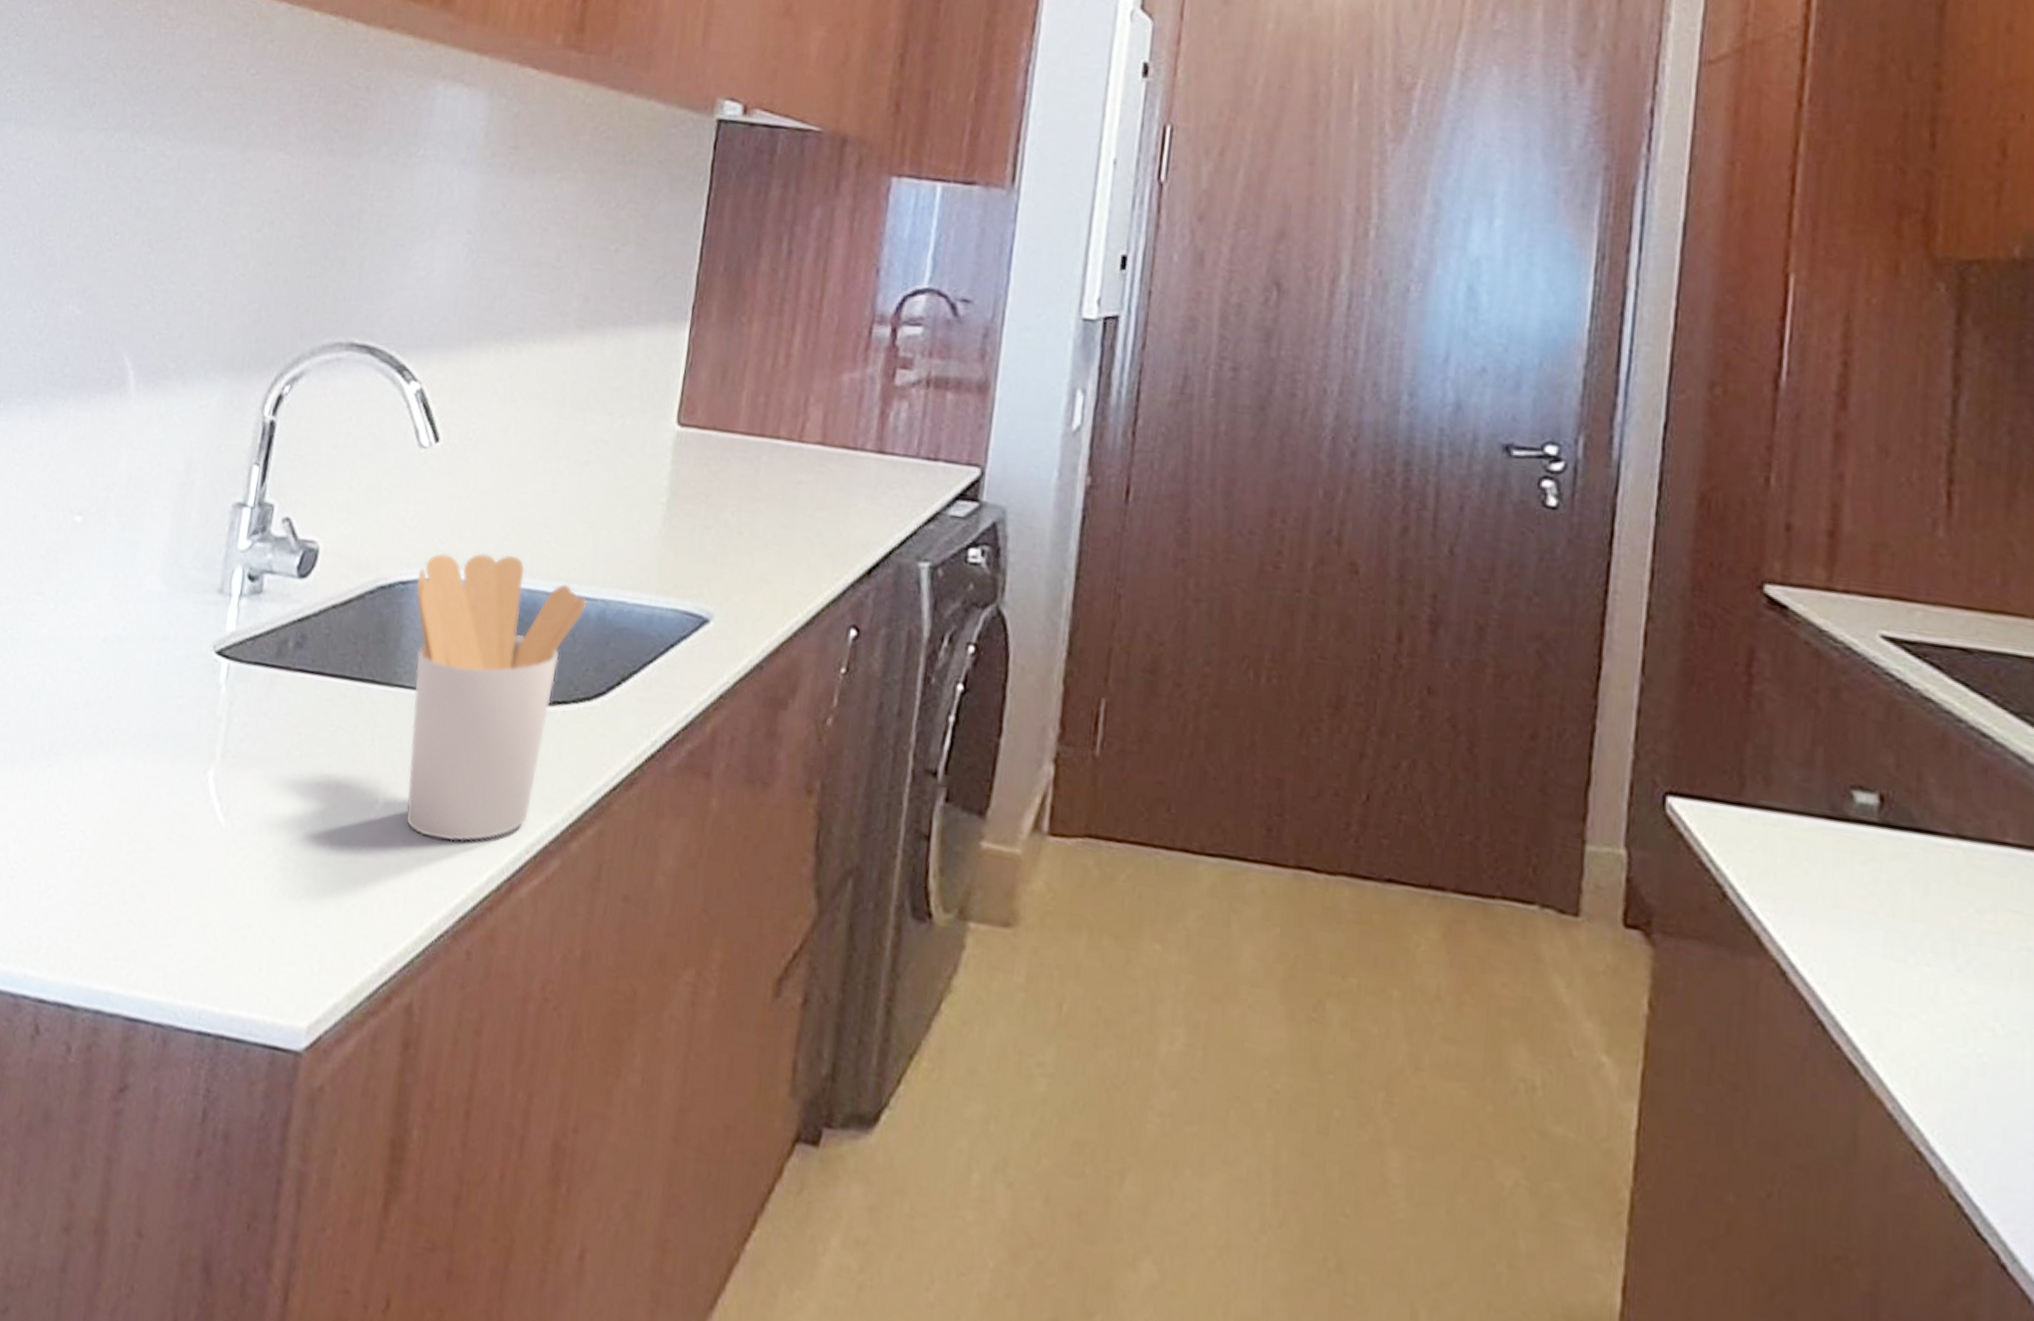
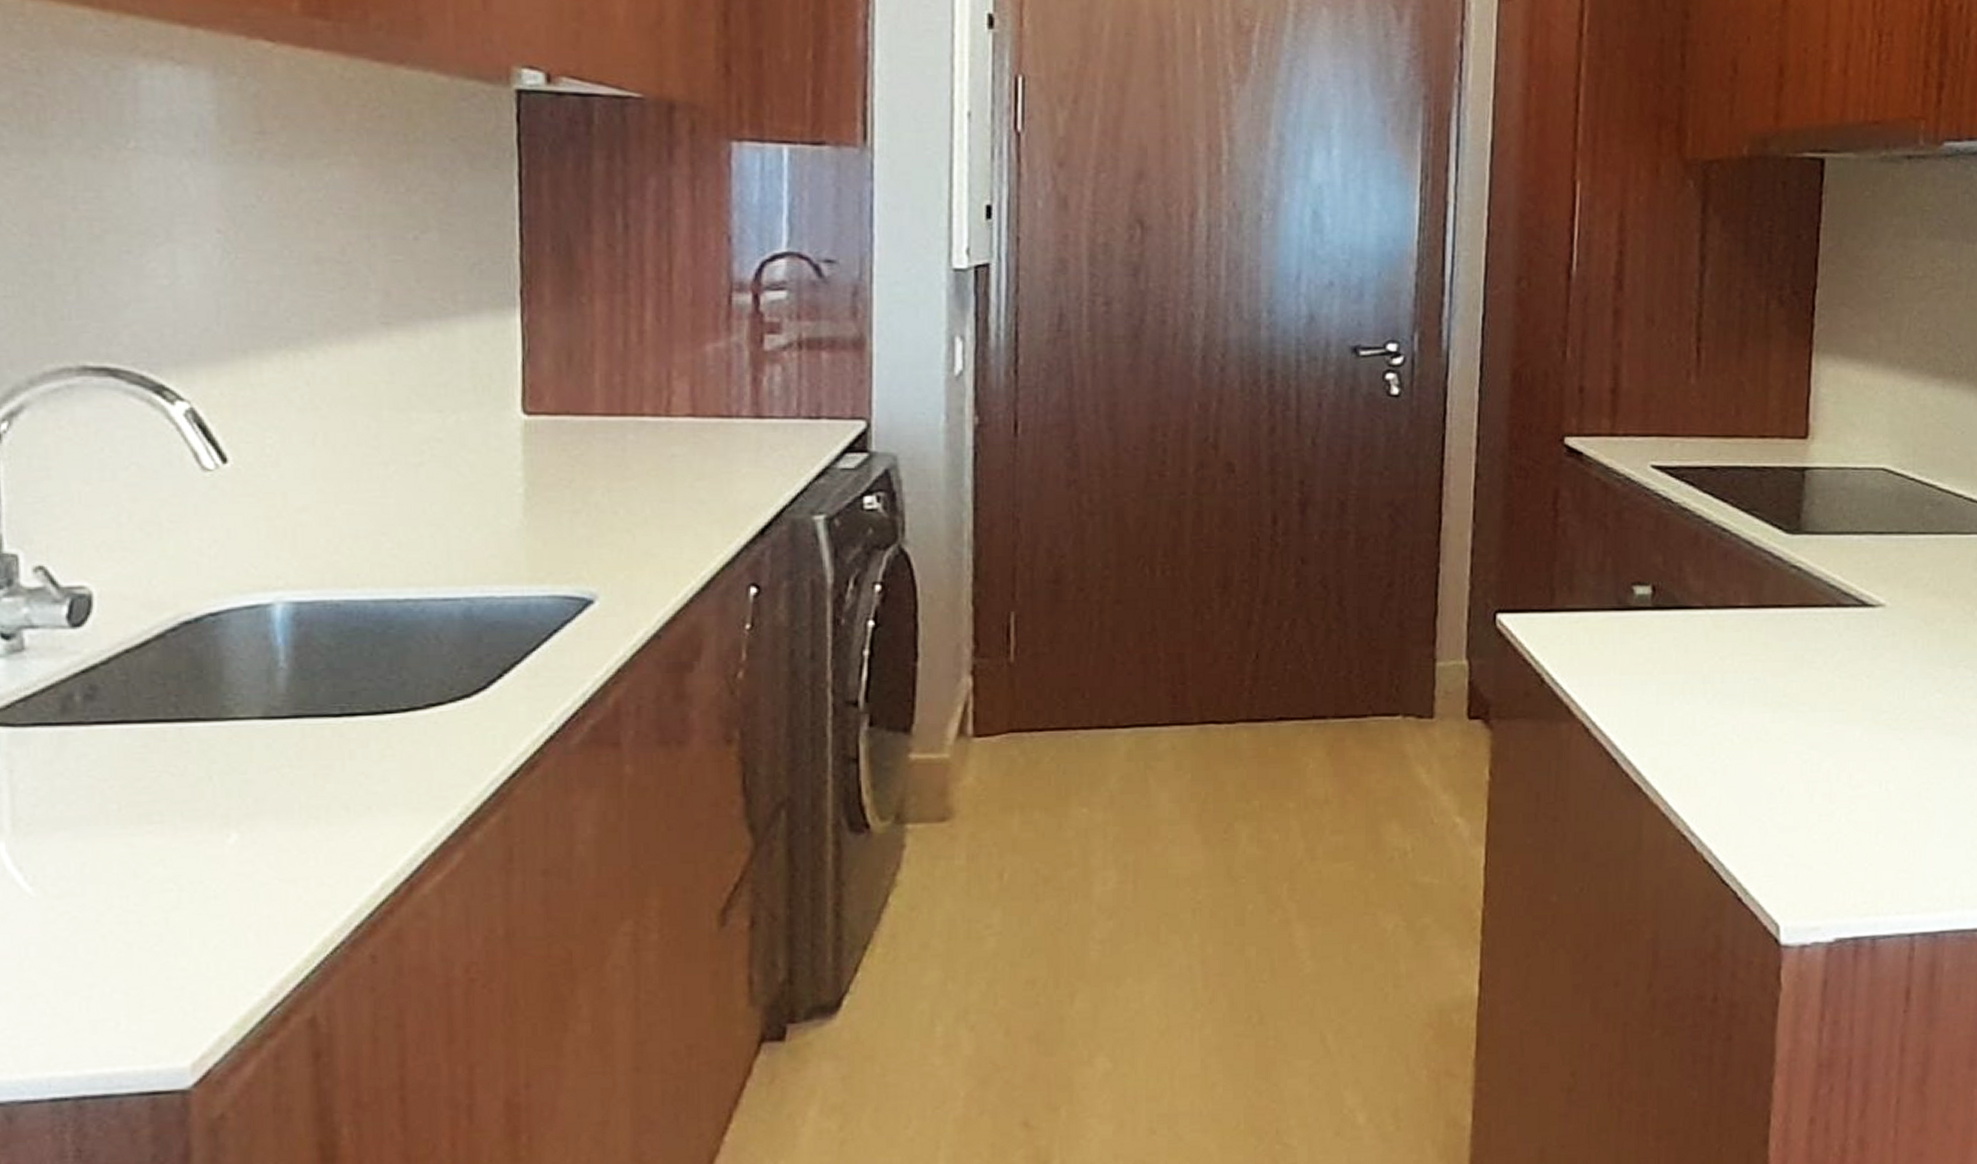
utensil holder: present [405,553,588,842] -> none [230,568,448,859]

